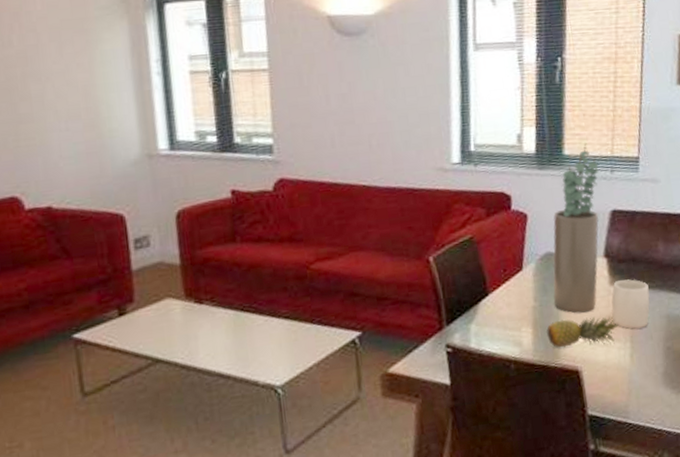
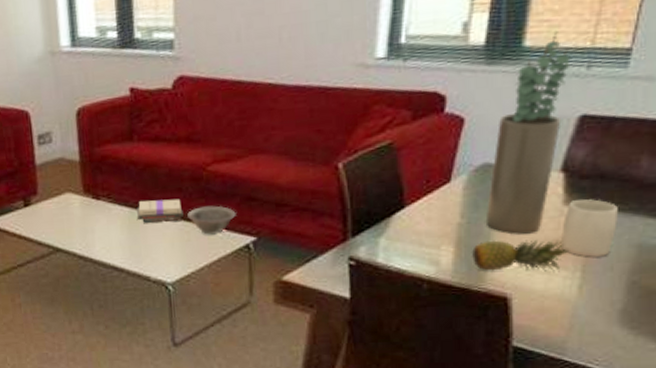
books: none [241,298,290,325] -> present [135,198,183,223]
decorative bowl: none [293,302,341,333] -> present [187,205,236,235]

